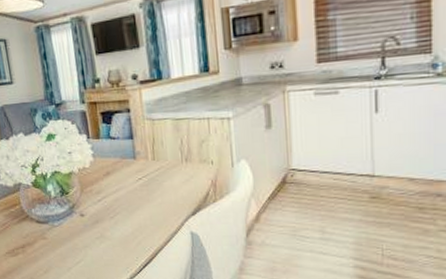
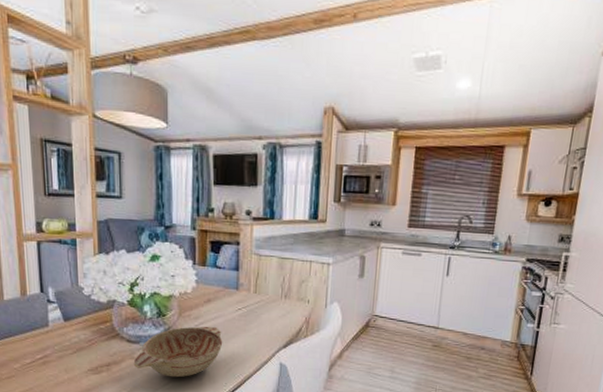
decorative bowl: none [45,199,128,255] -> present [133,326,223,378]

